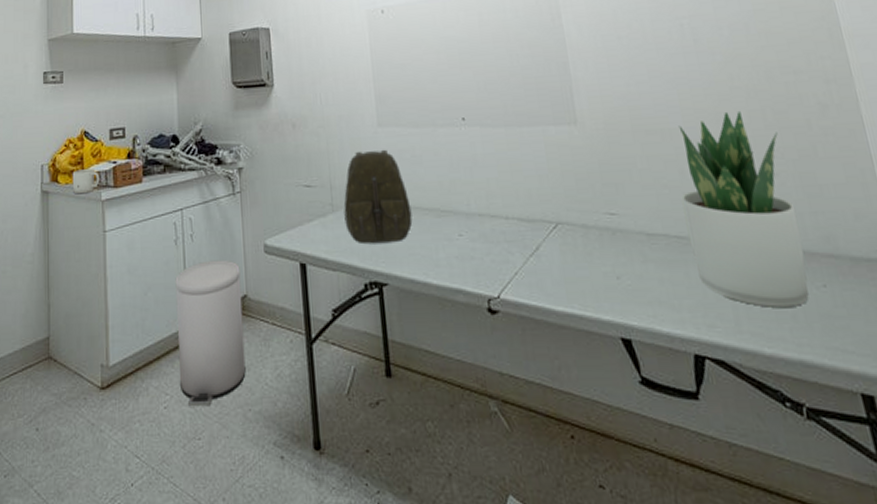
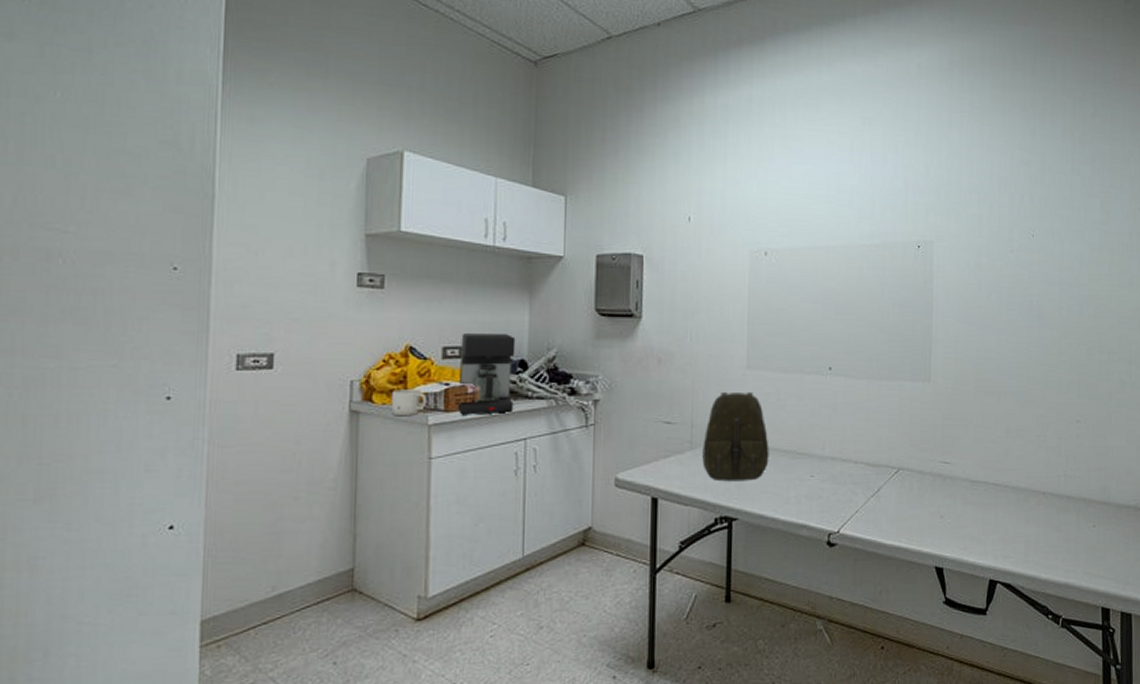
coffee maker: none [123,113,170,190] -> present [457,333,516,415]
pedal bin: present [175,259,246,407] -> none [510,492,587,635]
planter: present [678,110,809,309] -> none [1003,381,1086,543]

